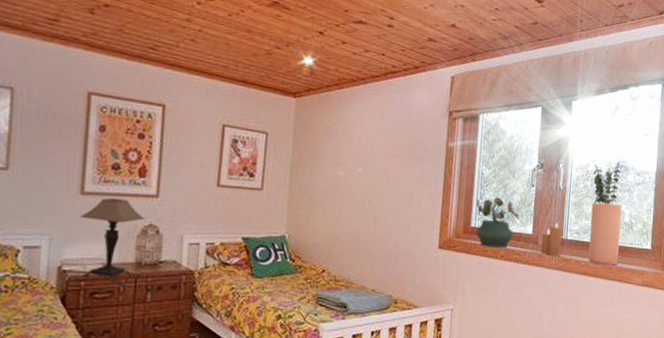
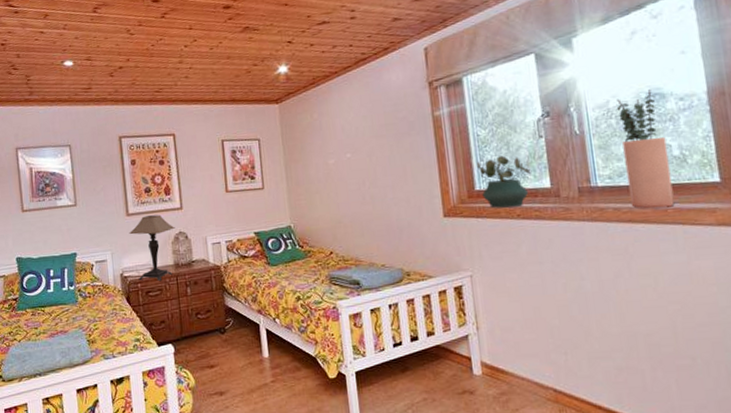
candle: present [541,222,562,257] -> none [562,170,592,208]

